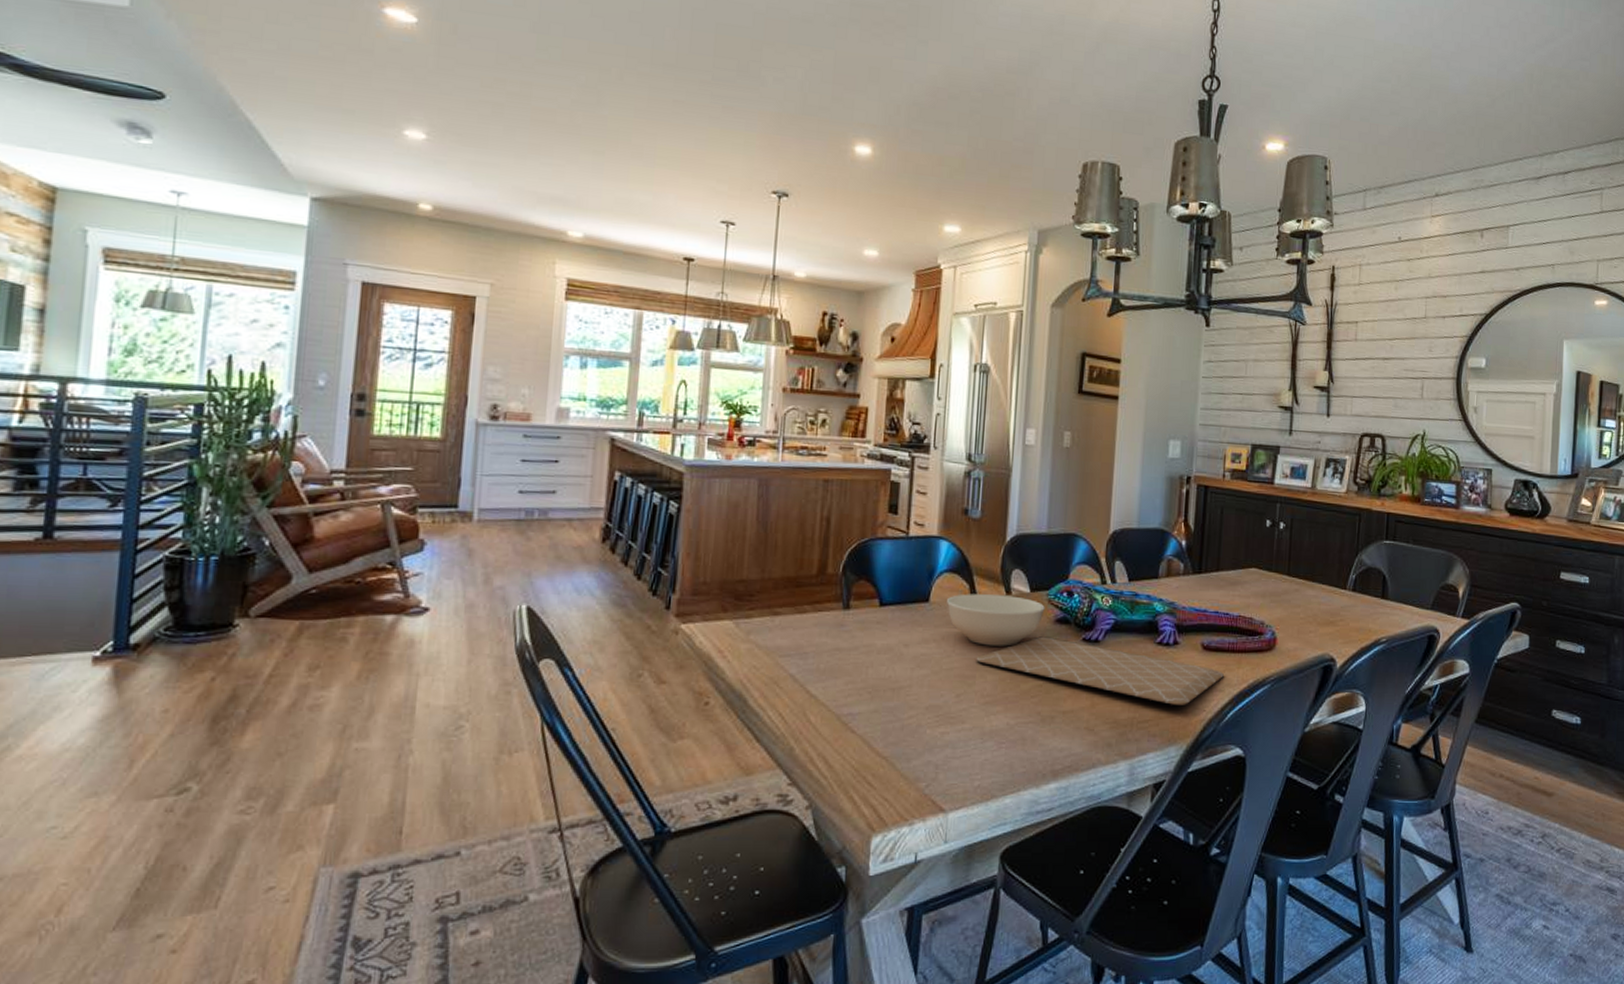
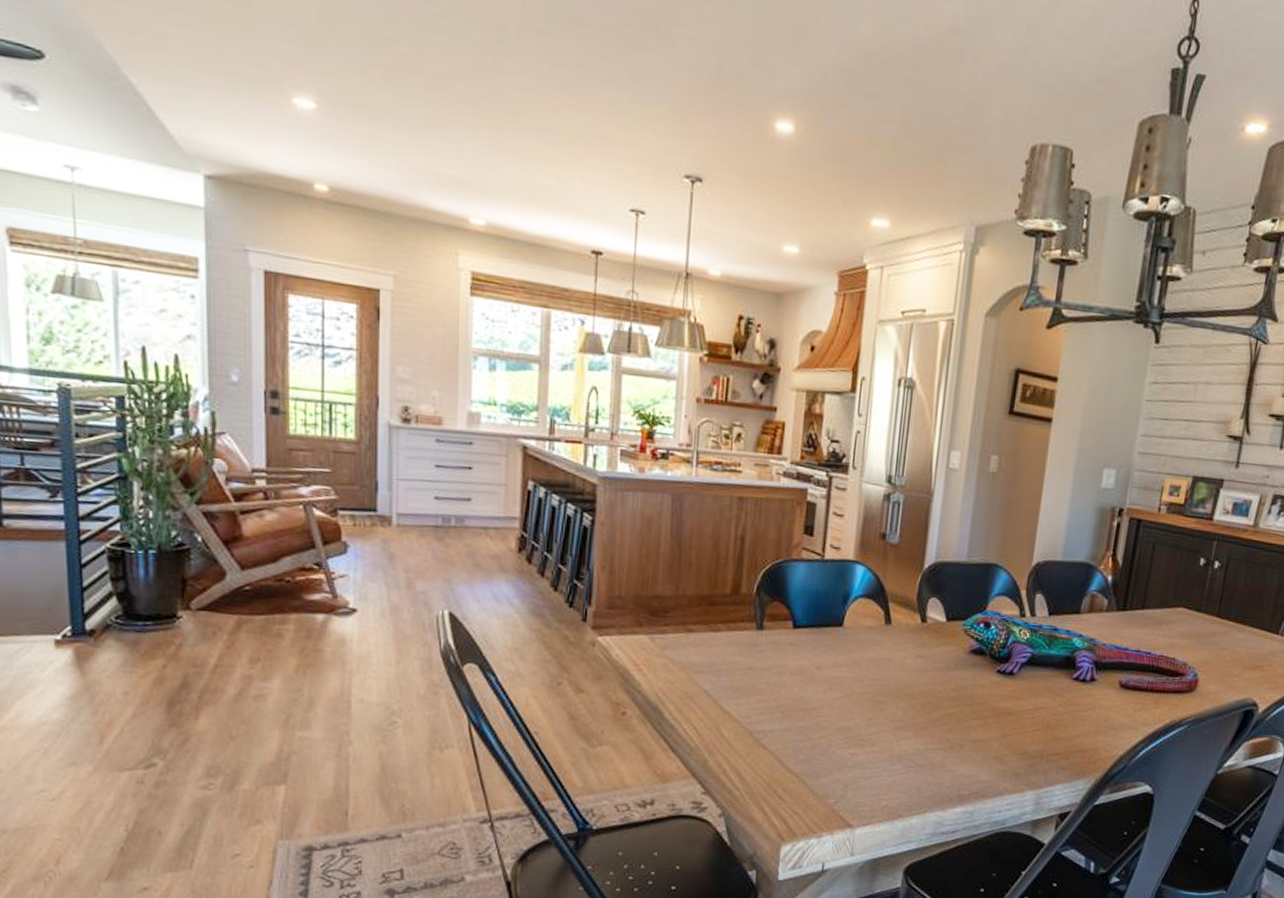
bowl: present [946,593,1045,646] -> none [860,620,961,674]
placemat: present [976,636,1224,705] -> none [888,666,1140,741]

